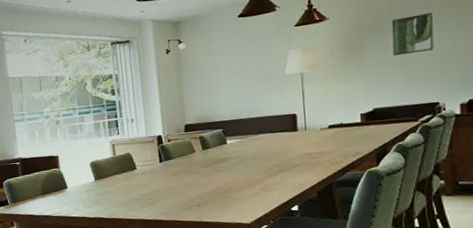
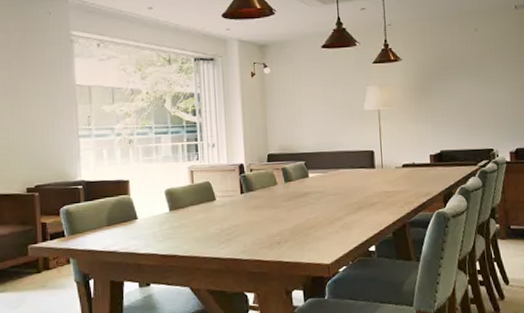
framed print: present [391,13,434,57] -> none [454,65,488,102]

